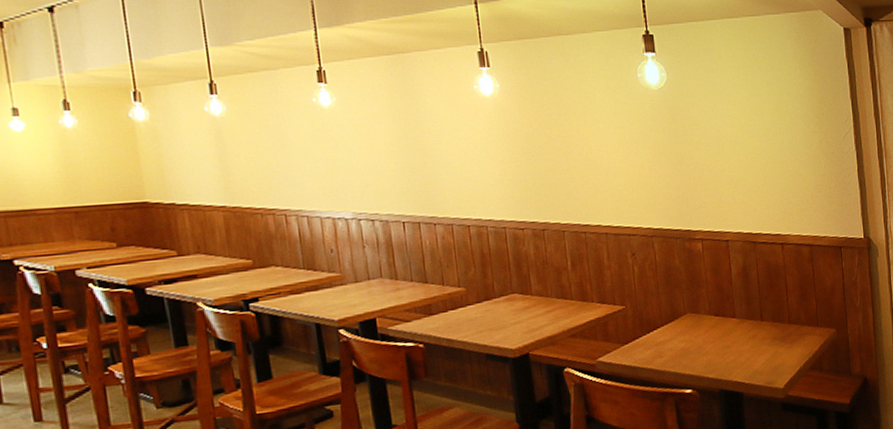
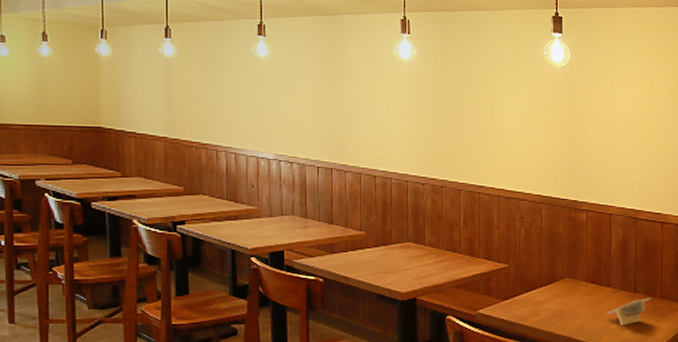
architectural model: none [734,324,779,357] -> present [606,297,651,326]

